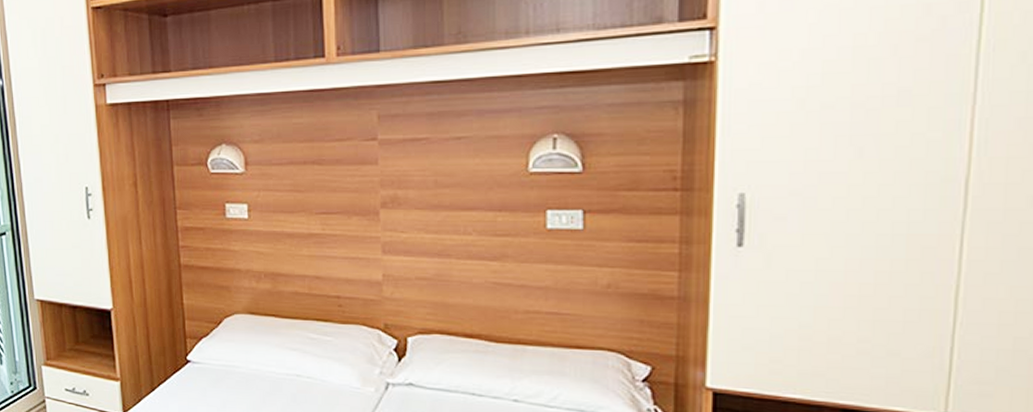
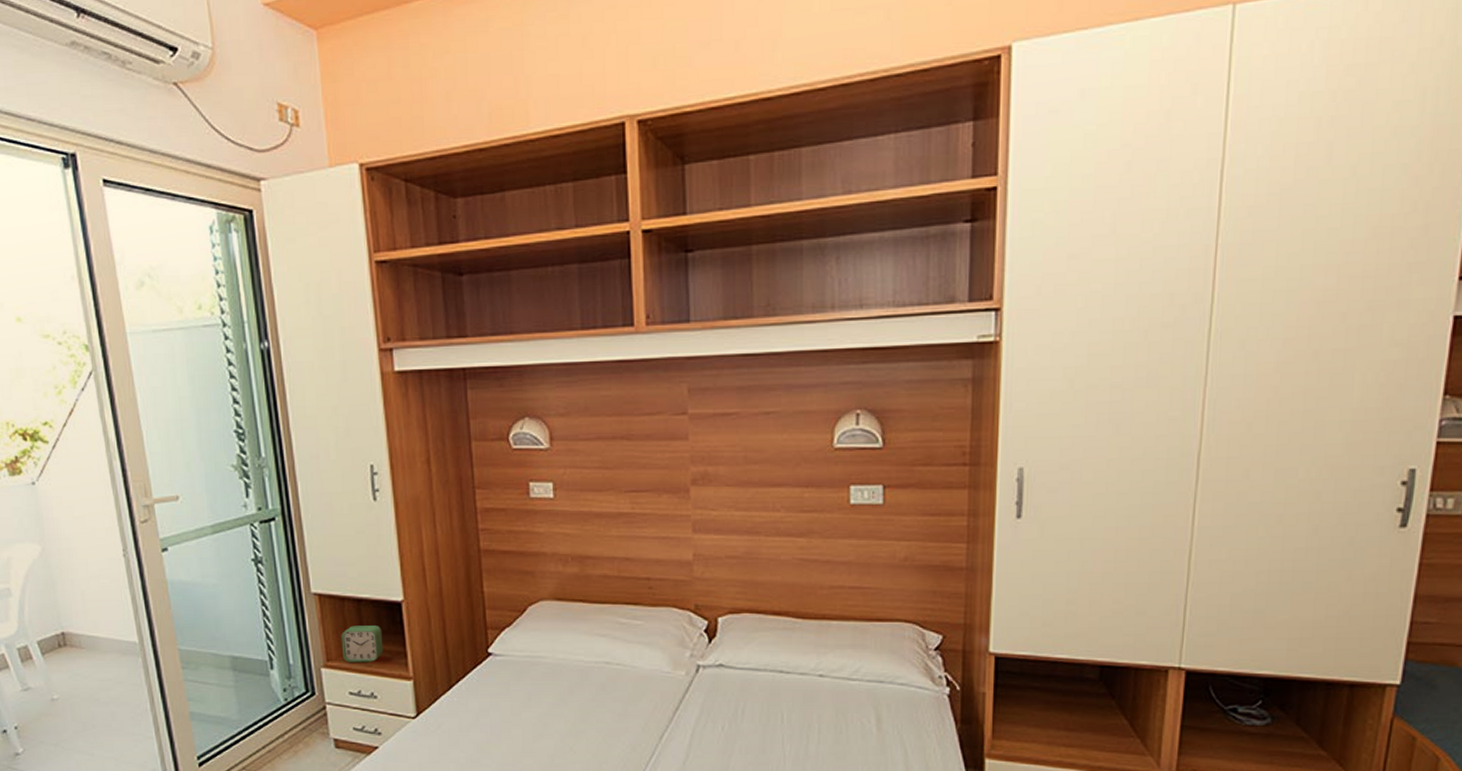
alarm clock: none [59,329,95,363] -> present [341,626,383,662]

